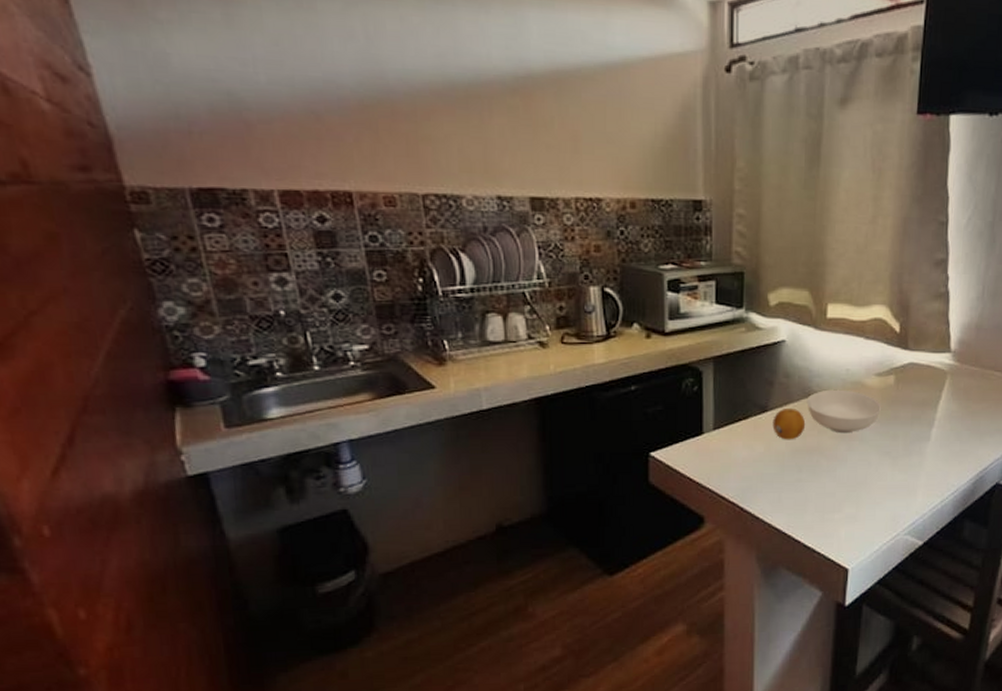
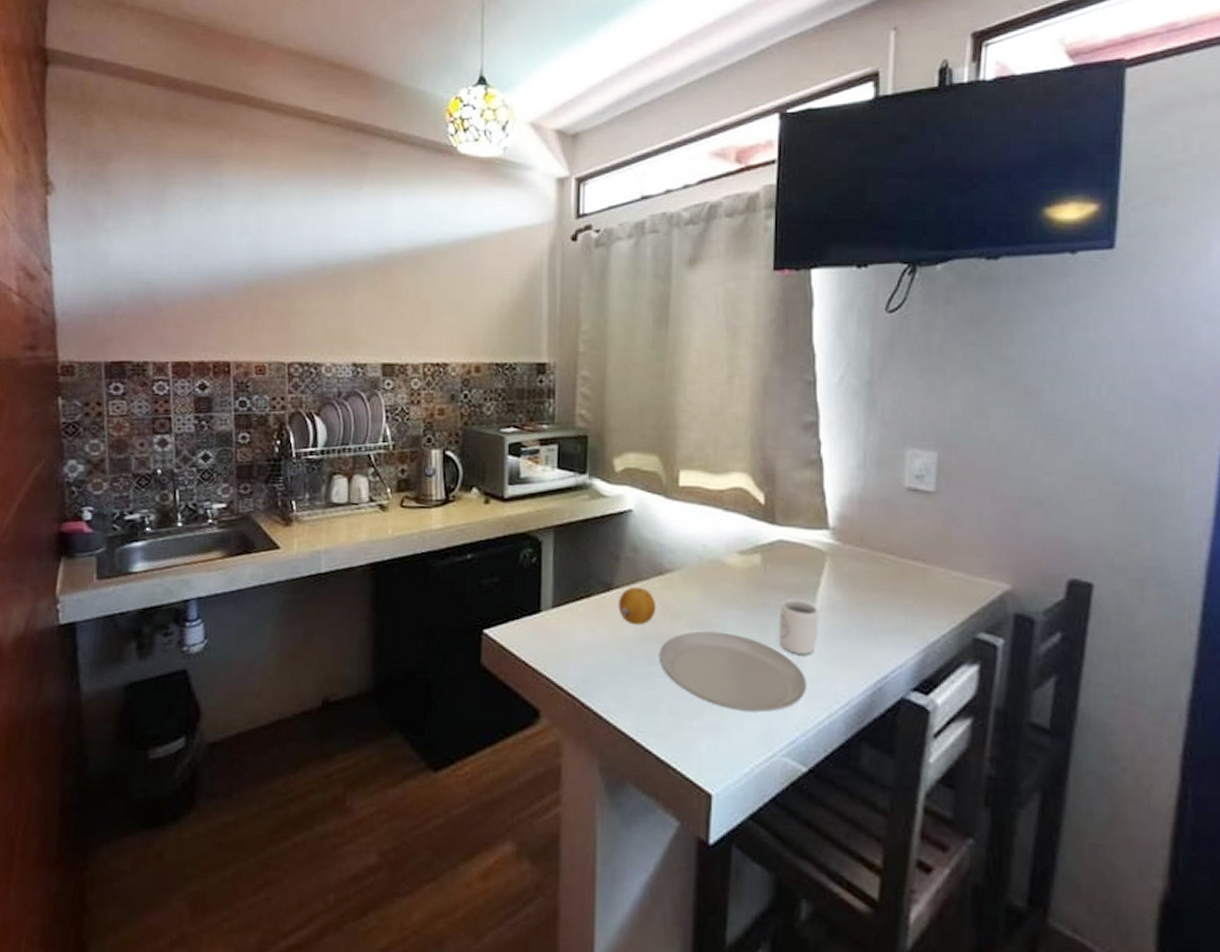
bowl: present [806,389,882,434] -> none [657,567,747,621]
plate: none [807,441,927,503] -> present [658,630,807,712]
mug: none [906,412,939,455] -> present [778,599,819,655]

